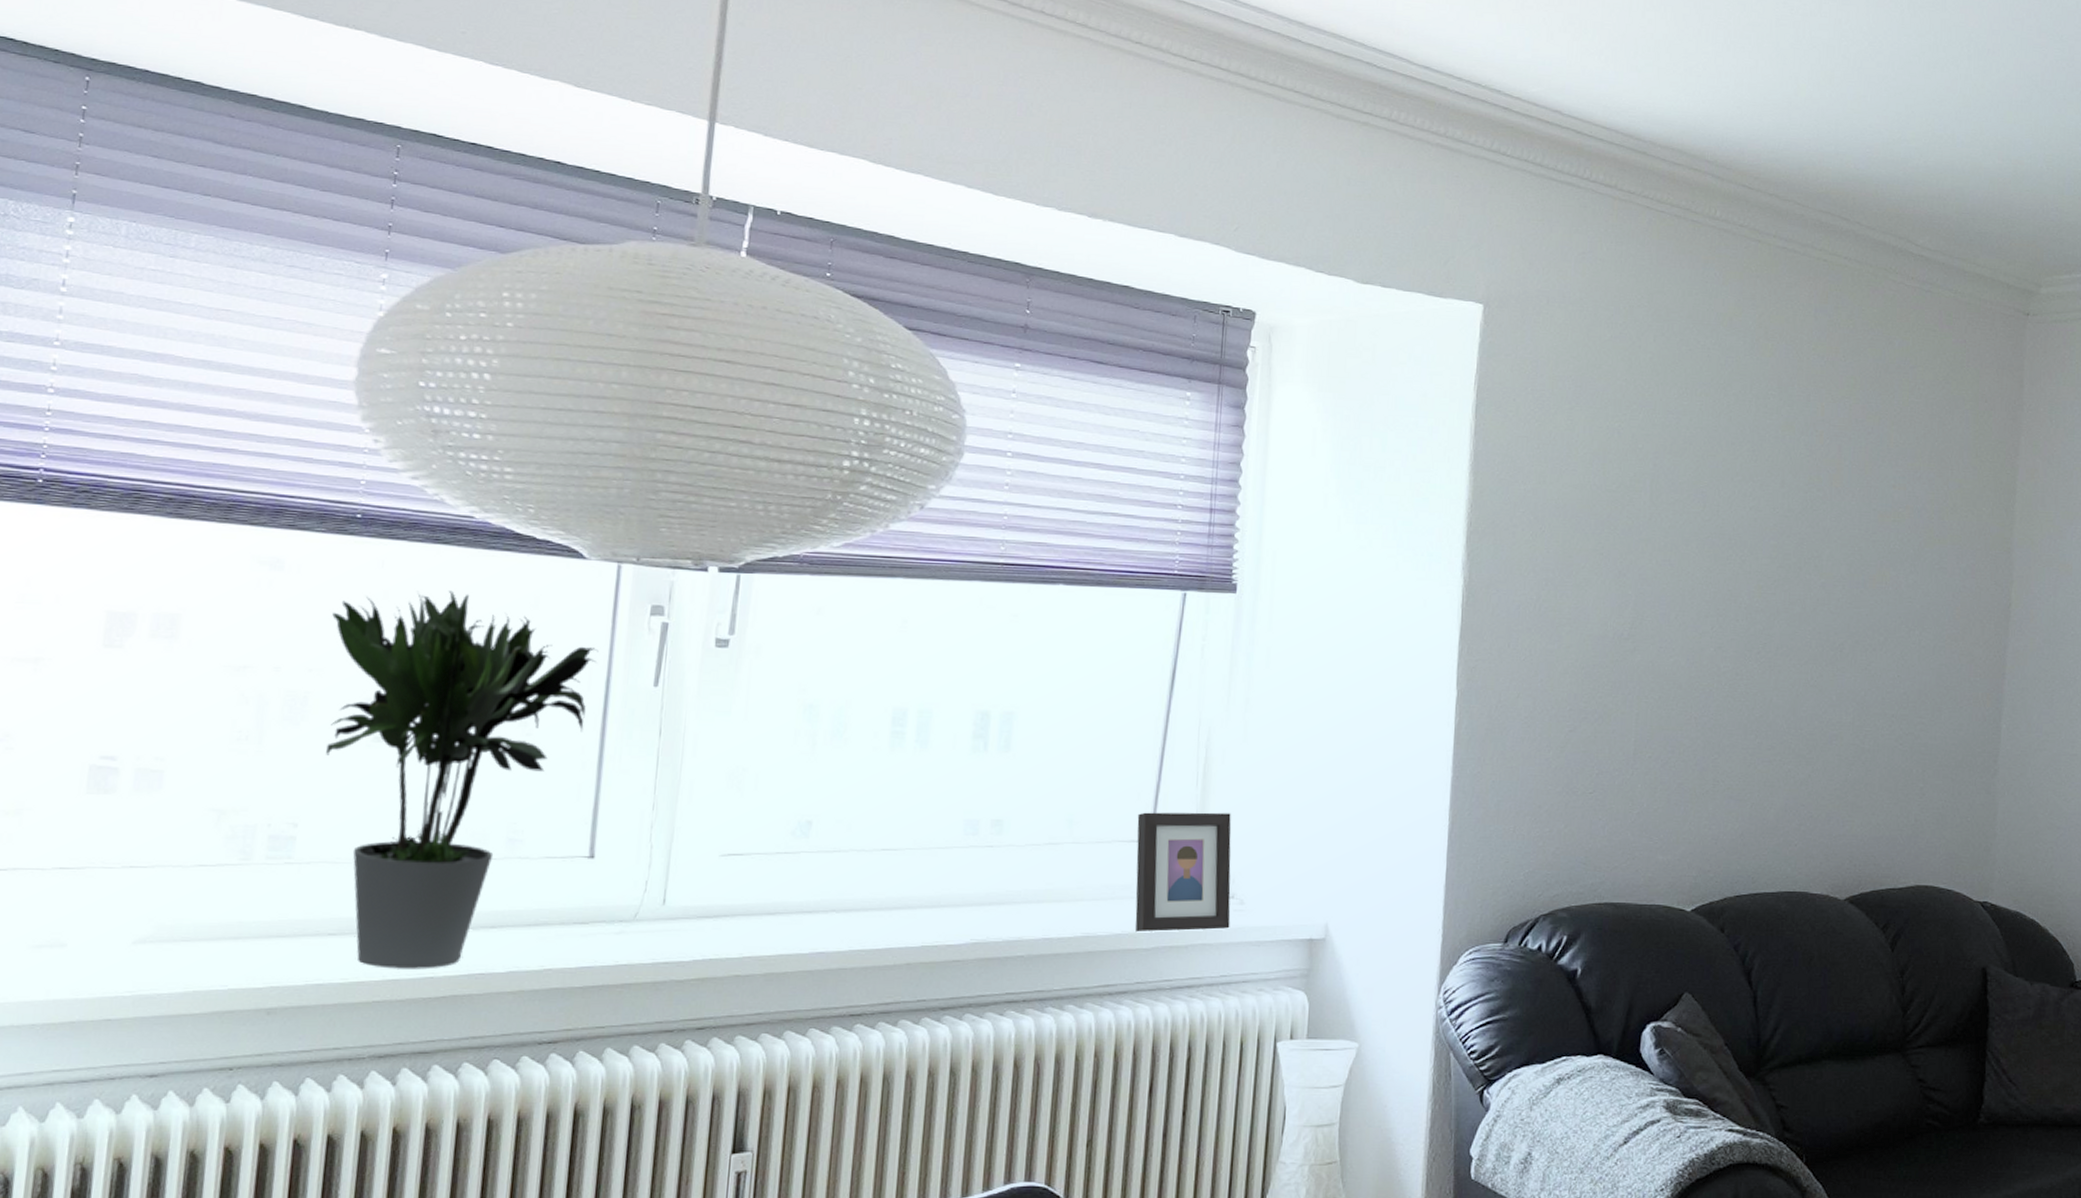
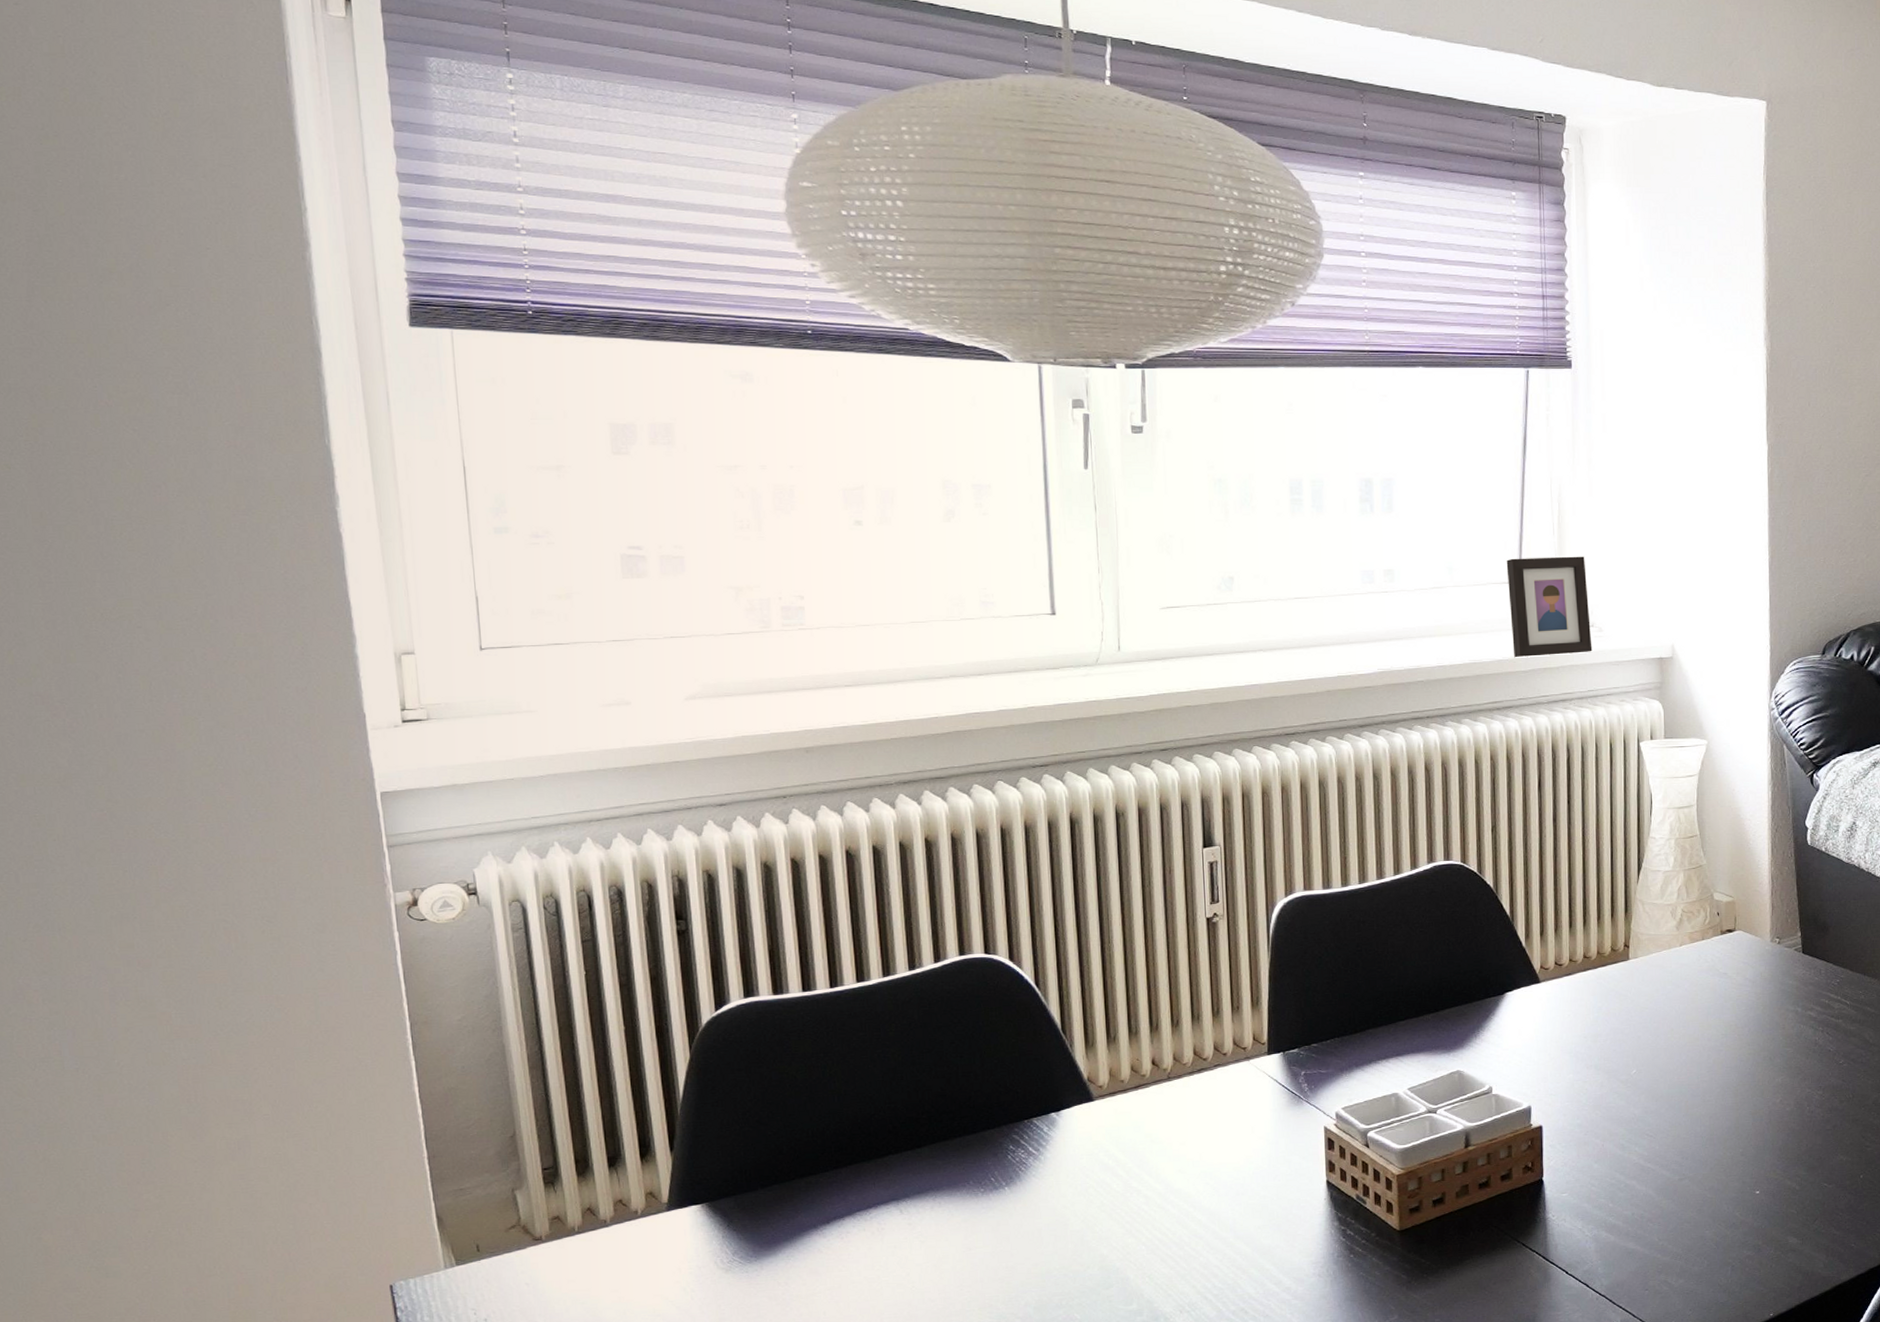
potted plant: present [326,590,599,969] -> none [802,394,1033,712]

